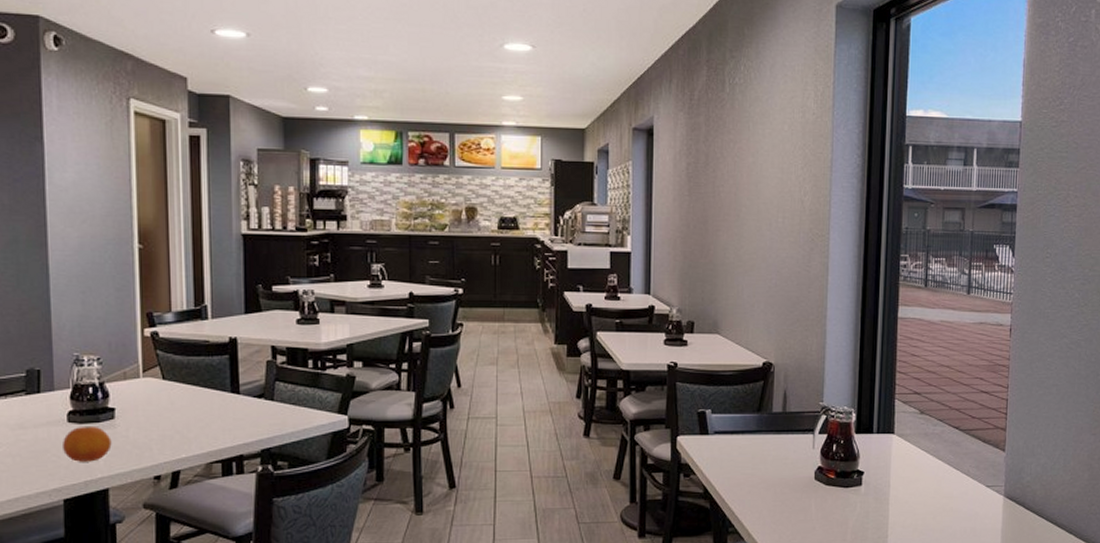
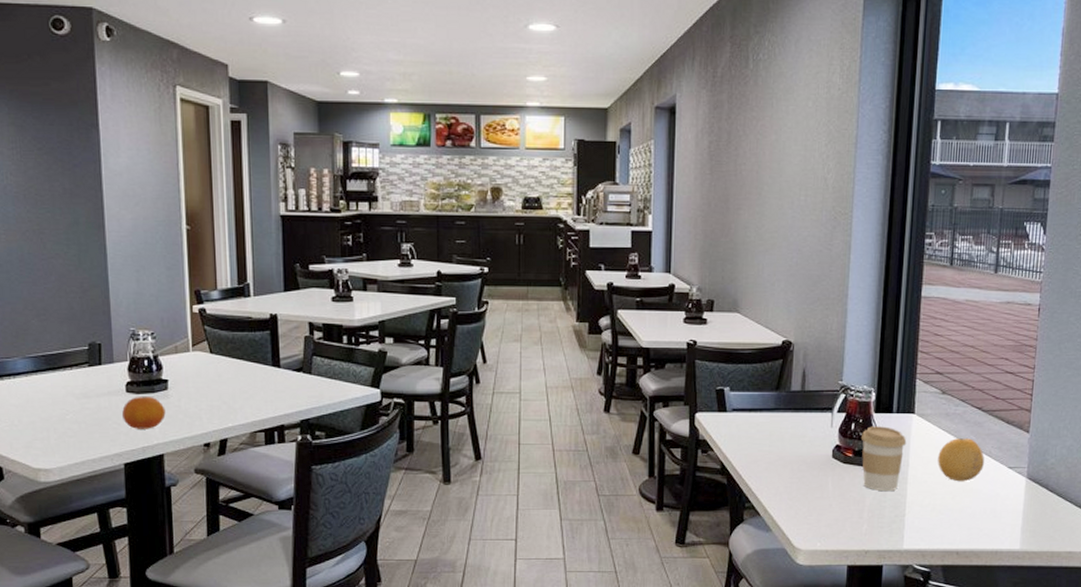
coffee cup: none [843,447,888,512] -> present [862,426,907,491]
fruit: none [918,458,963,502] -> present [938,438,984,482]

